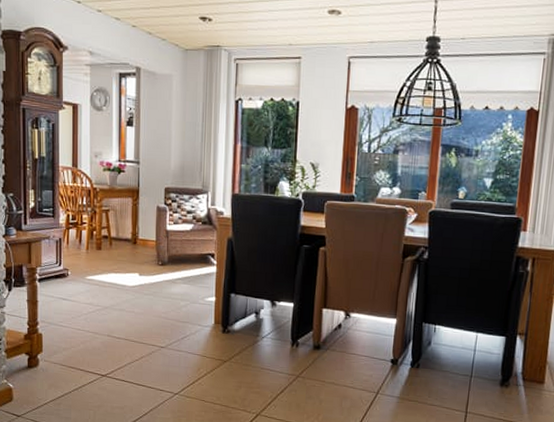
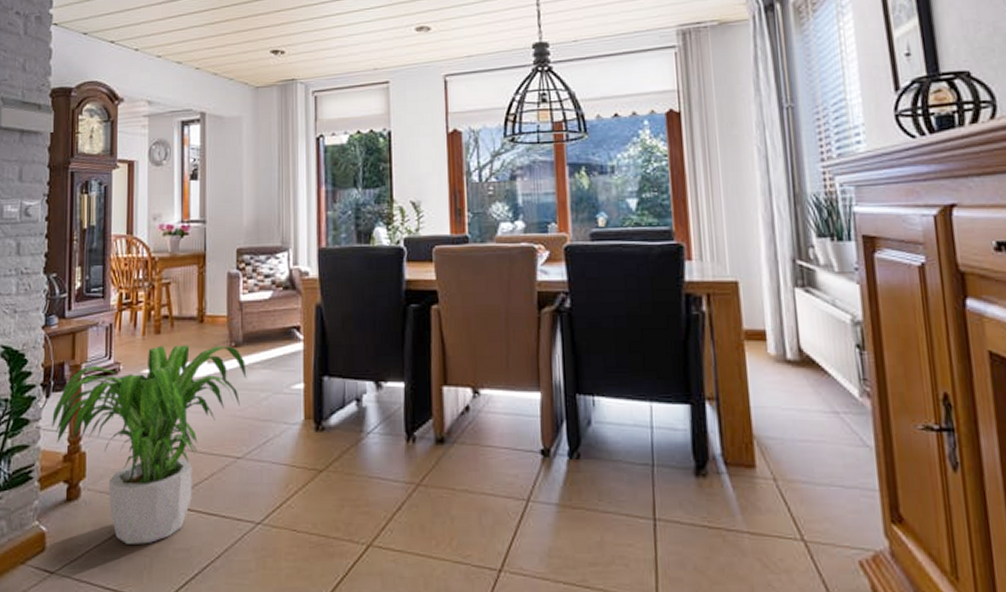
potted plant: none [14,259,171,402] -> present [52,345,247,544]

